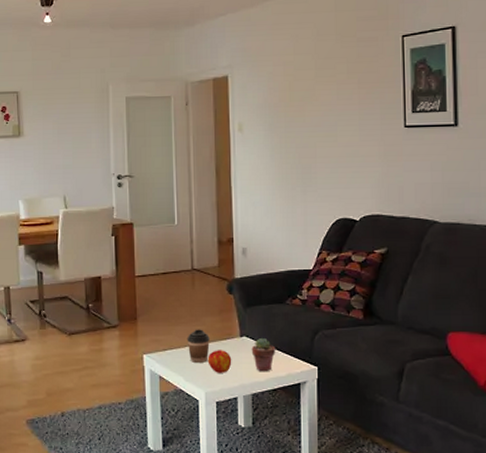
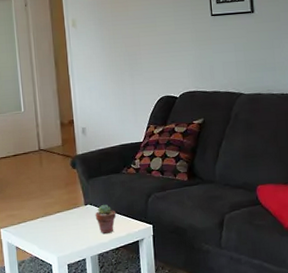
coffee cup: present [187,329,210,363] -> none [38,202,59,232]
apple: present [207,350,232,373] -> none [57,218,79,239]

